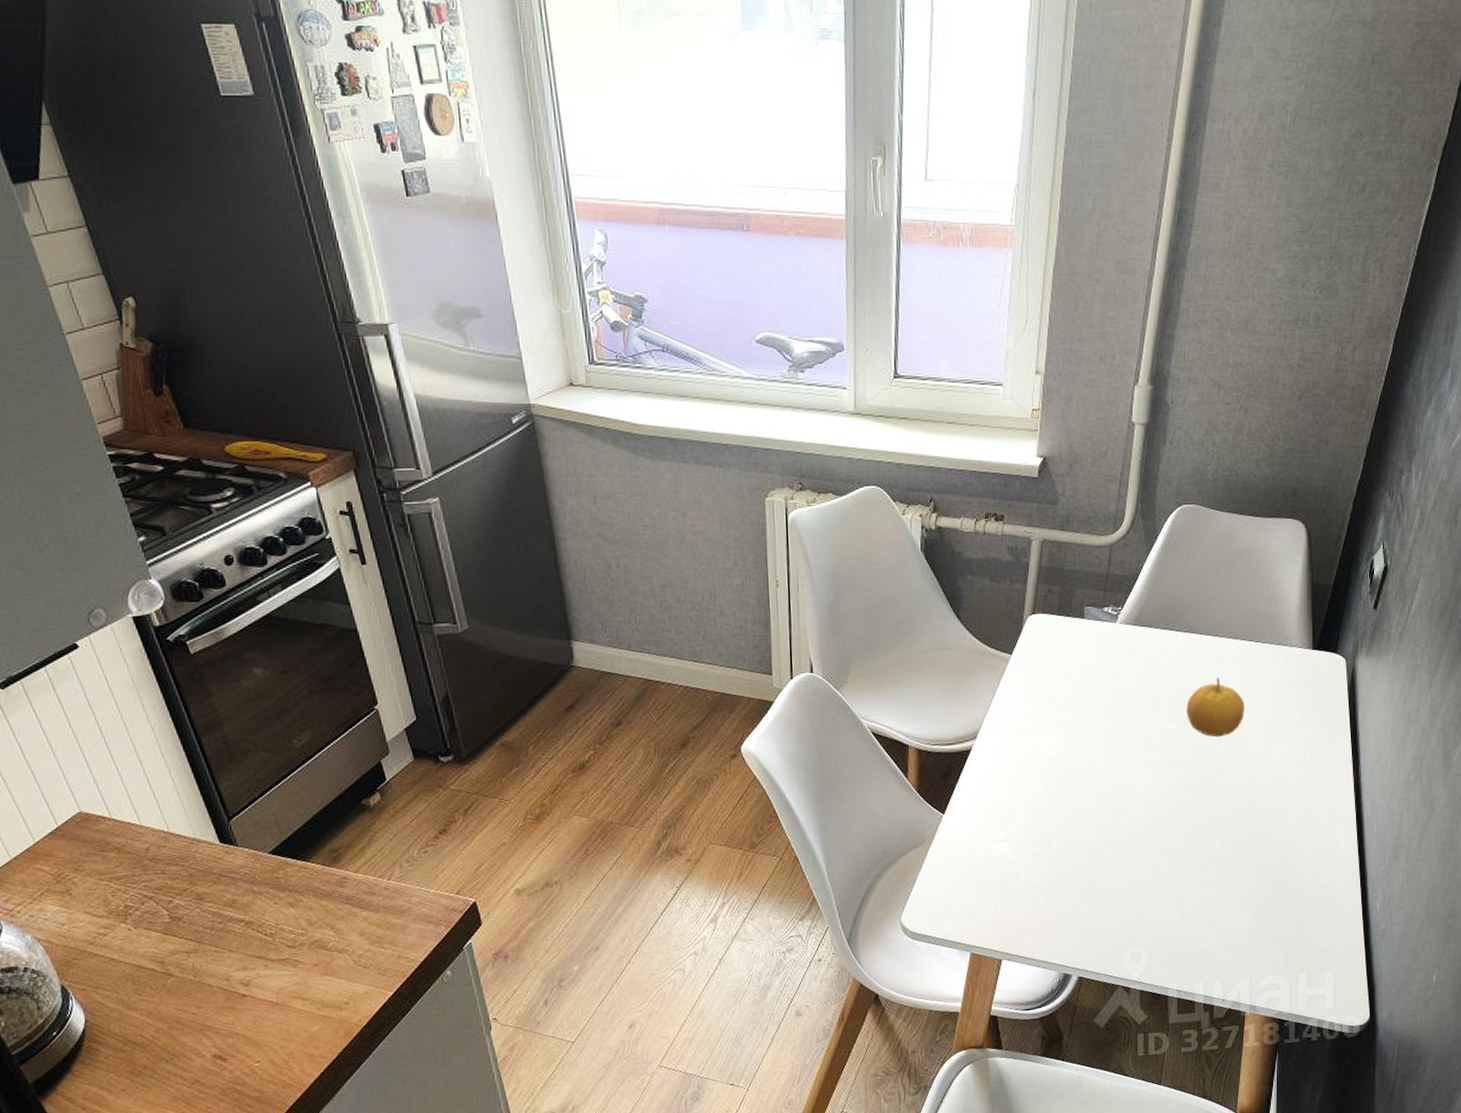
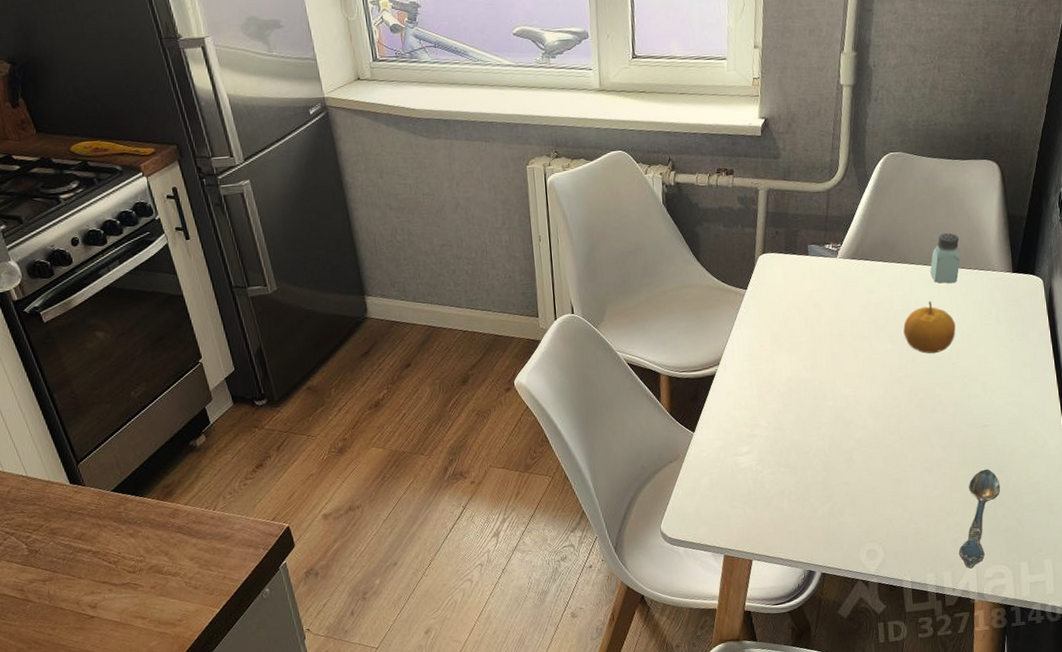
saltshaker: none [1221,600,1256,658] -> present [930,232,961,284]
spoon: none [1232,869,1283,978] -> present [959,469,1001,569]

